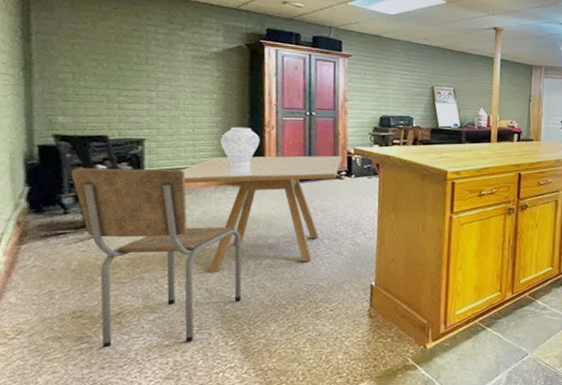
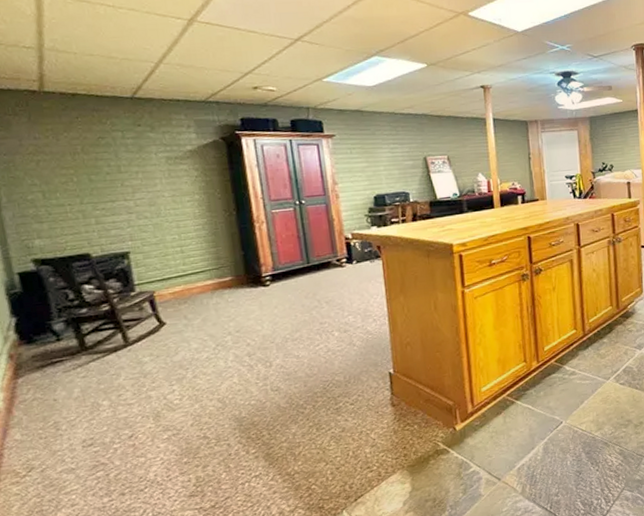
dining chair: present [71,167,242,348] -> none [57,278,256,473]
dining table: present [182,155,342,273] -> none [173,242,340,383]
vase: present [221,127,260,168] -> none [209,225,251,270]

